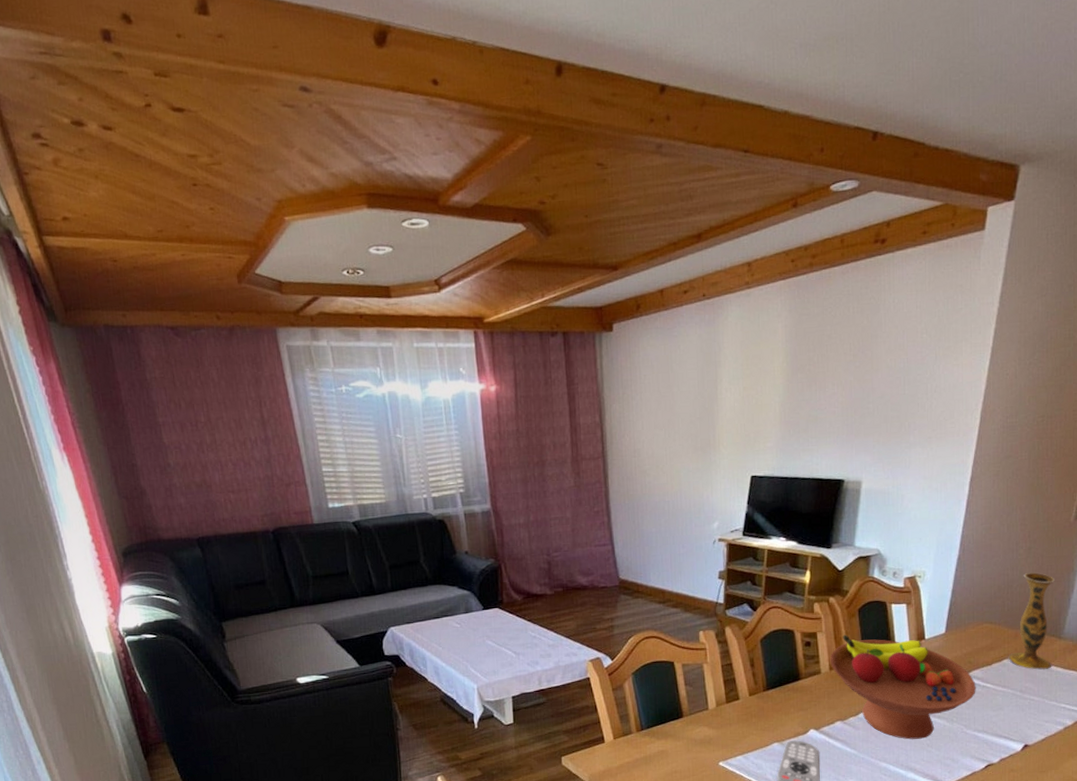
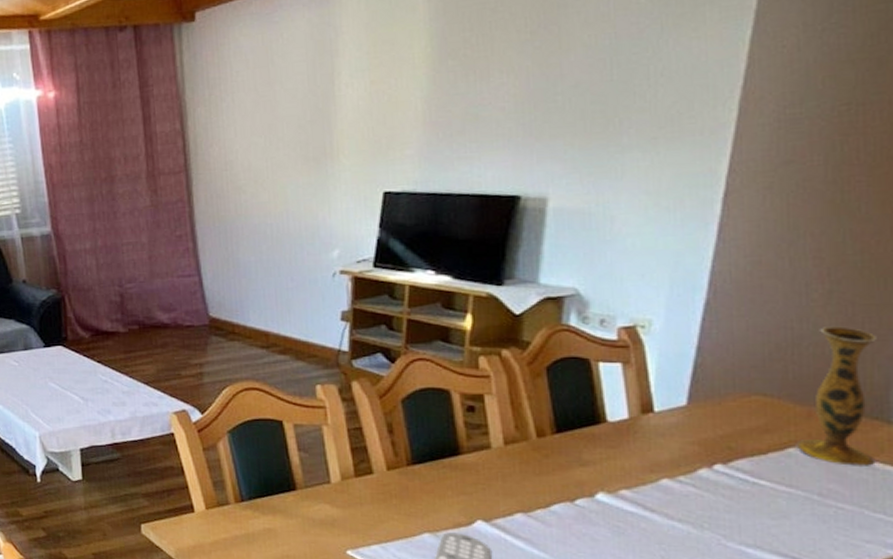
fruit bowl: present [830,635,976,740] -> none [504,400,742,548]

